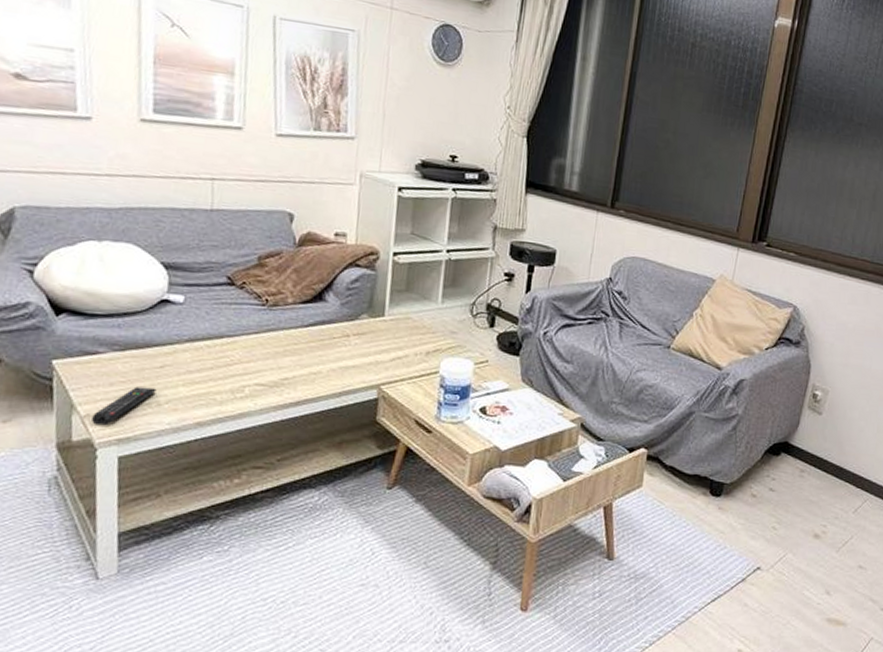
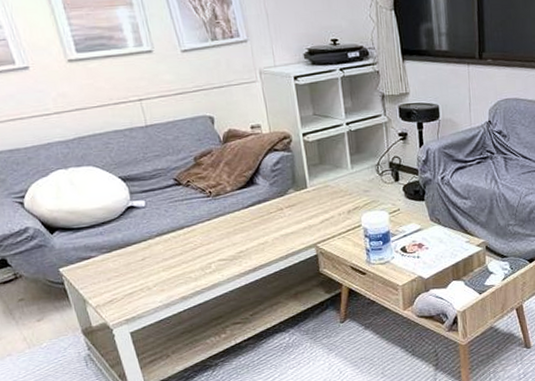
remote control: present [92,386,157,426] -> none [102,276,144,312]

